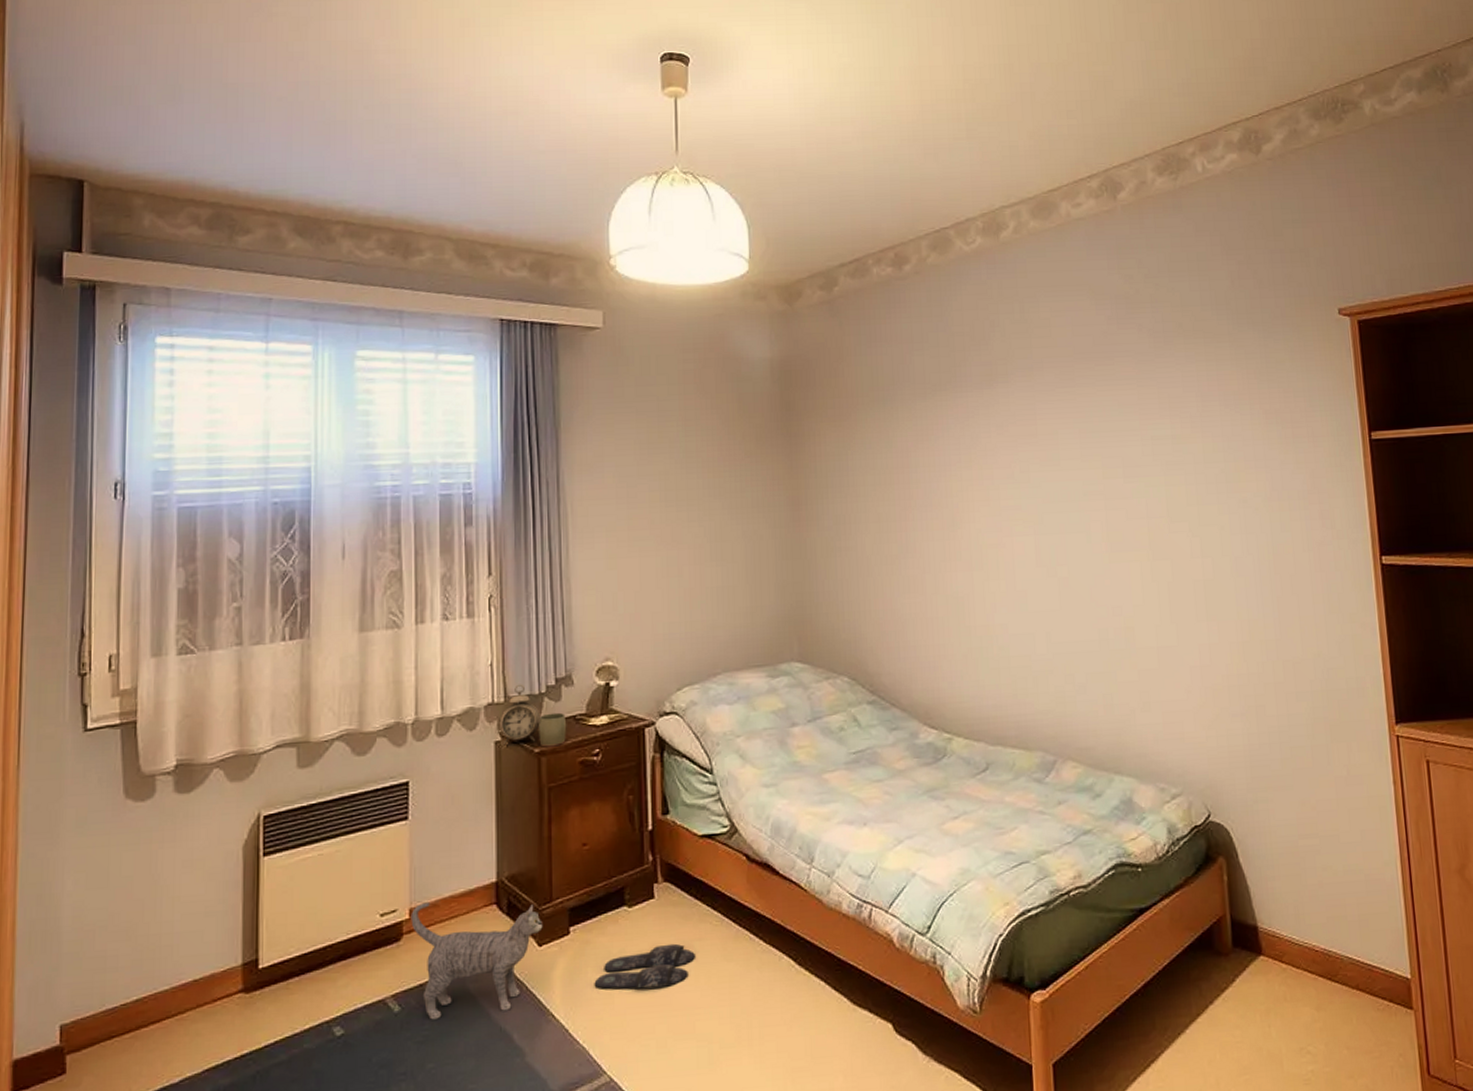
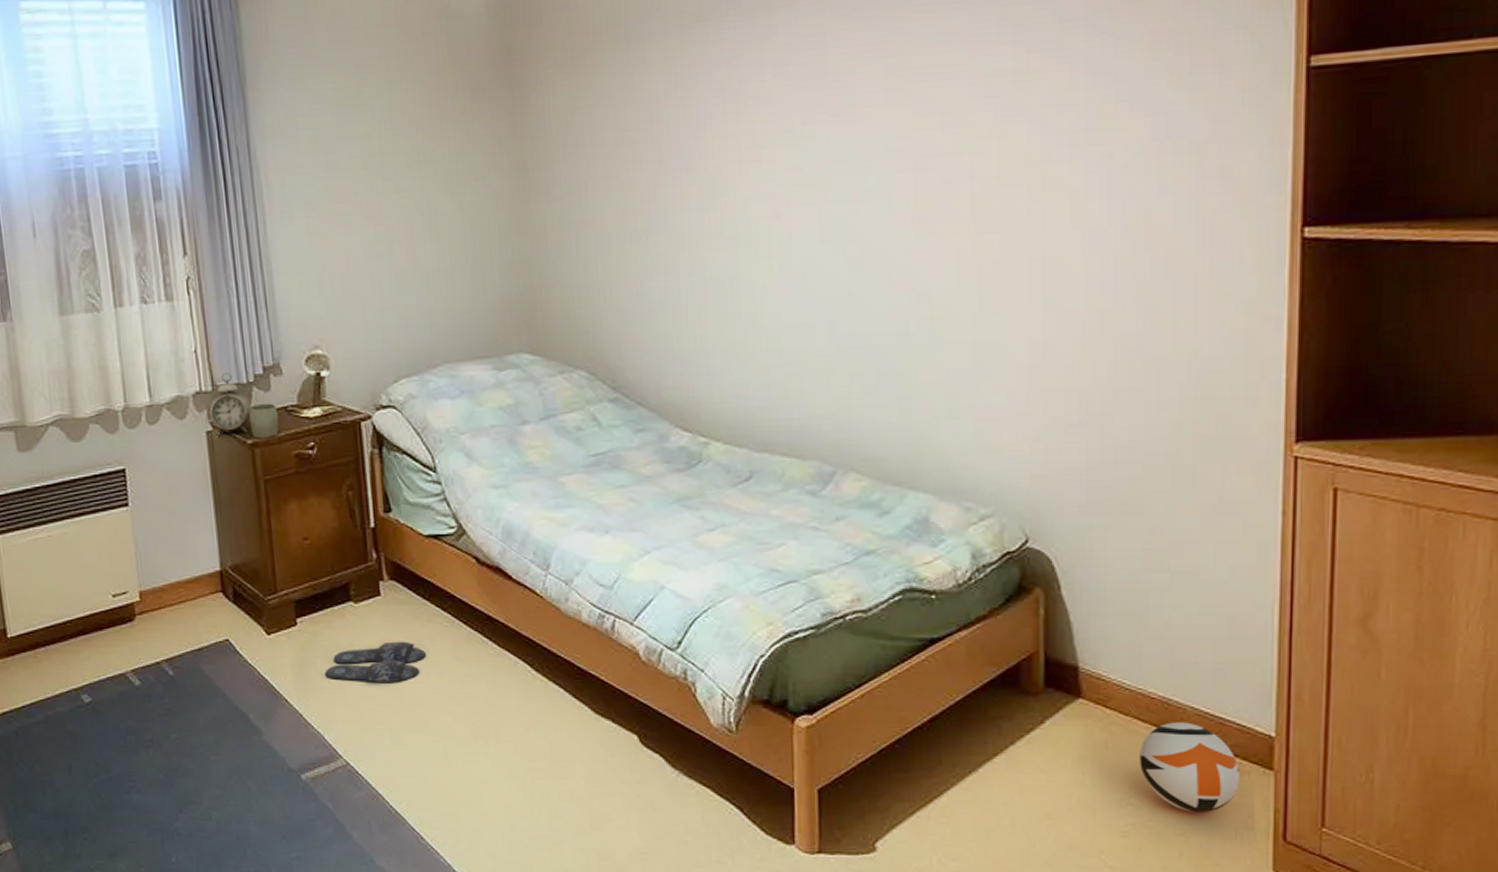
cat: present [411,902,543,1020] -> none [141,586,270,695]
ball: none [1311,971,1390,1055] -> present [1140,722,1239,812]

